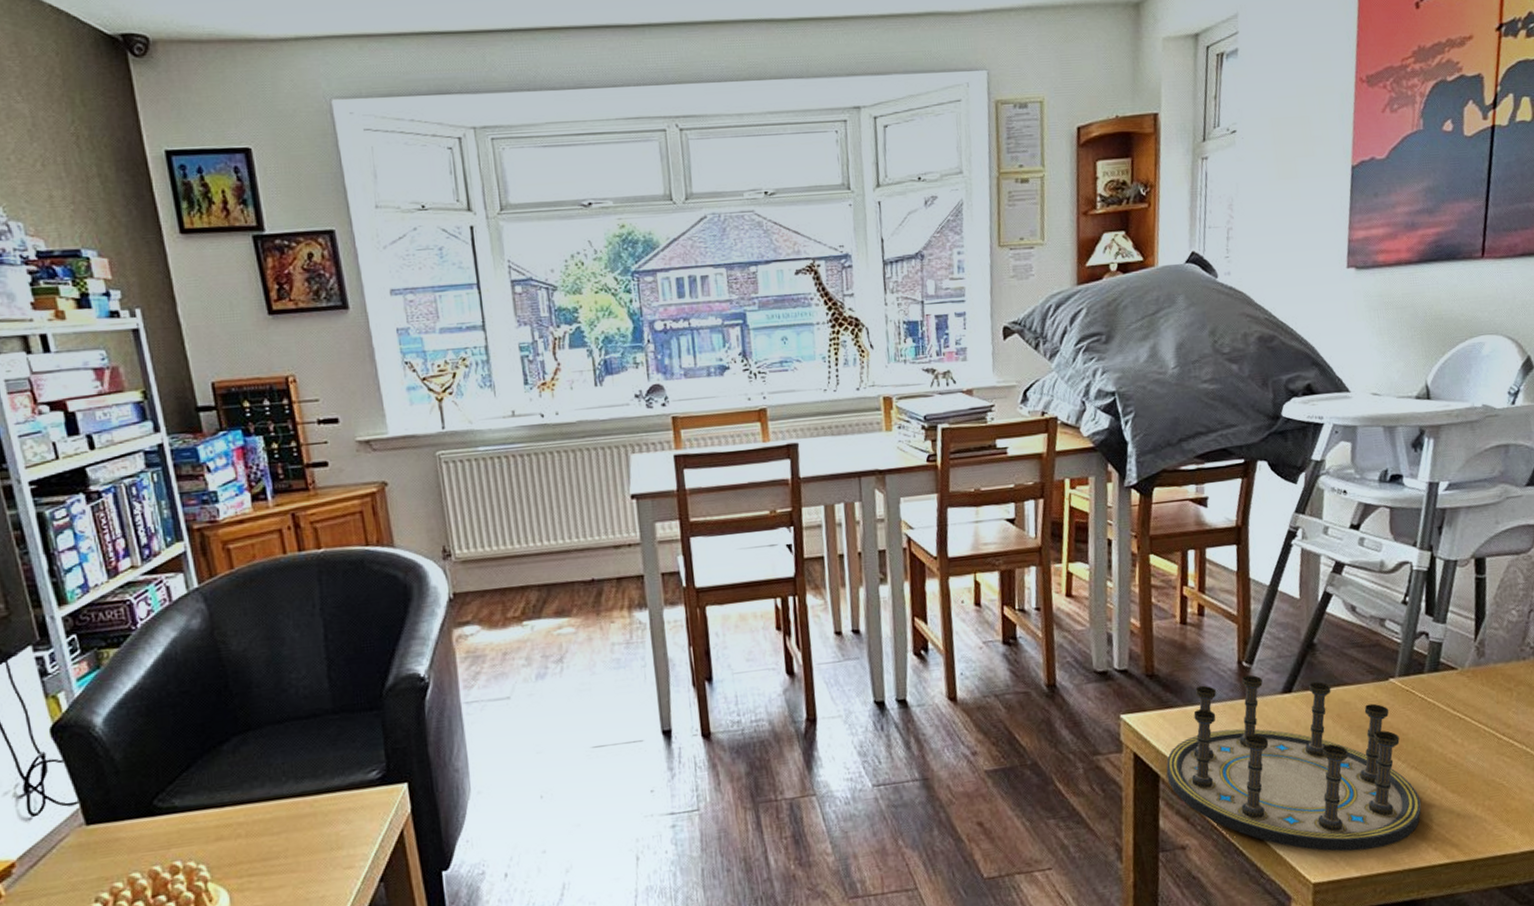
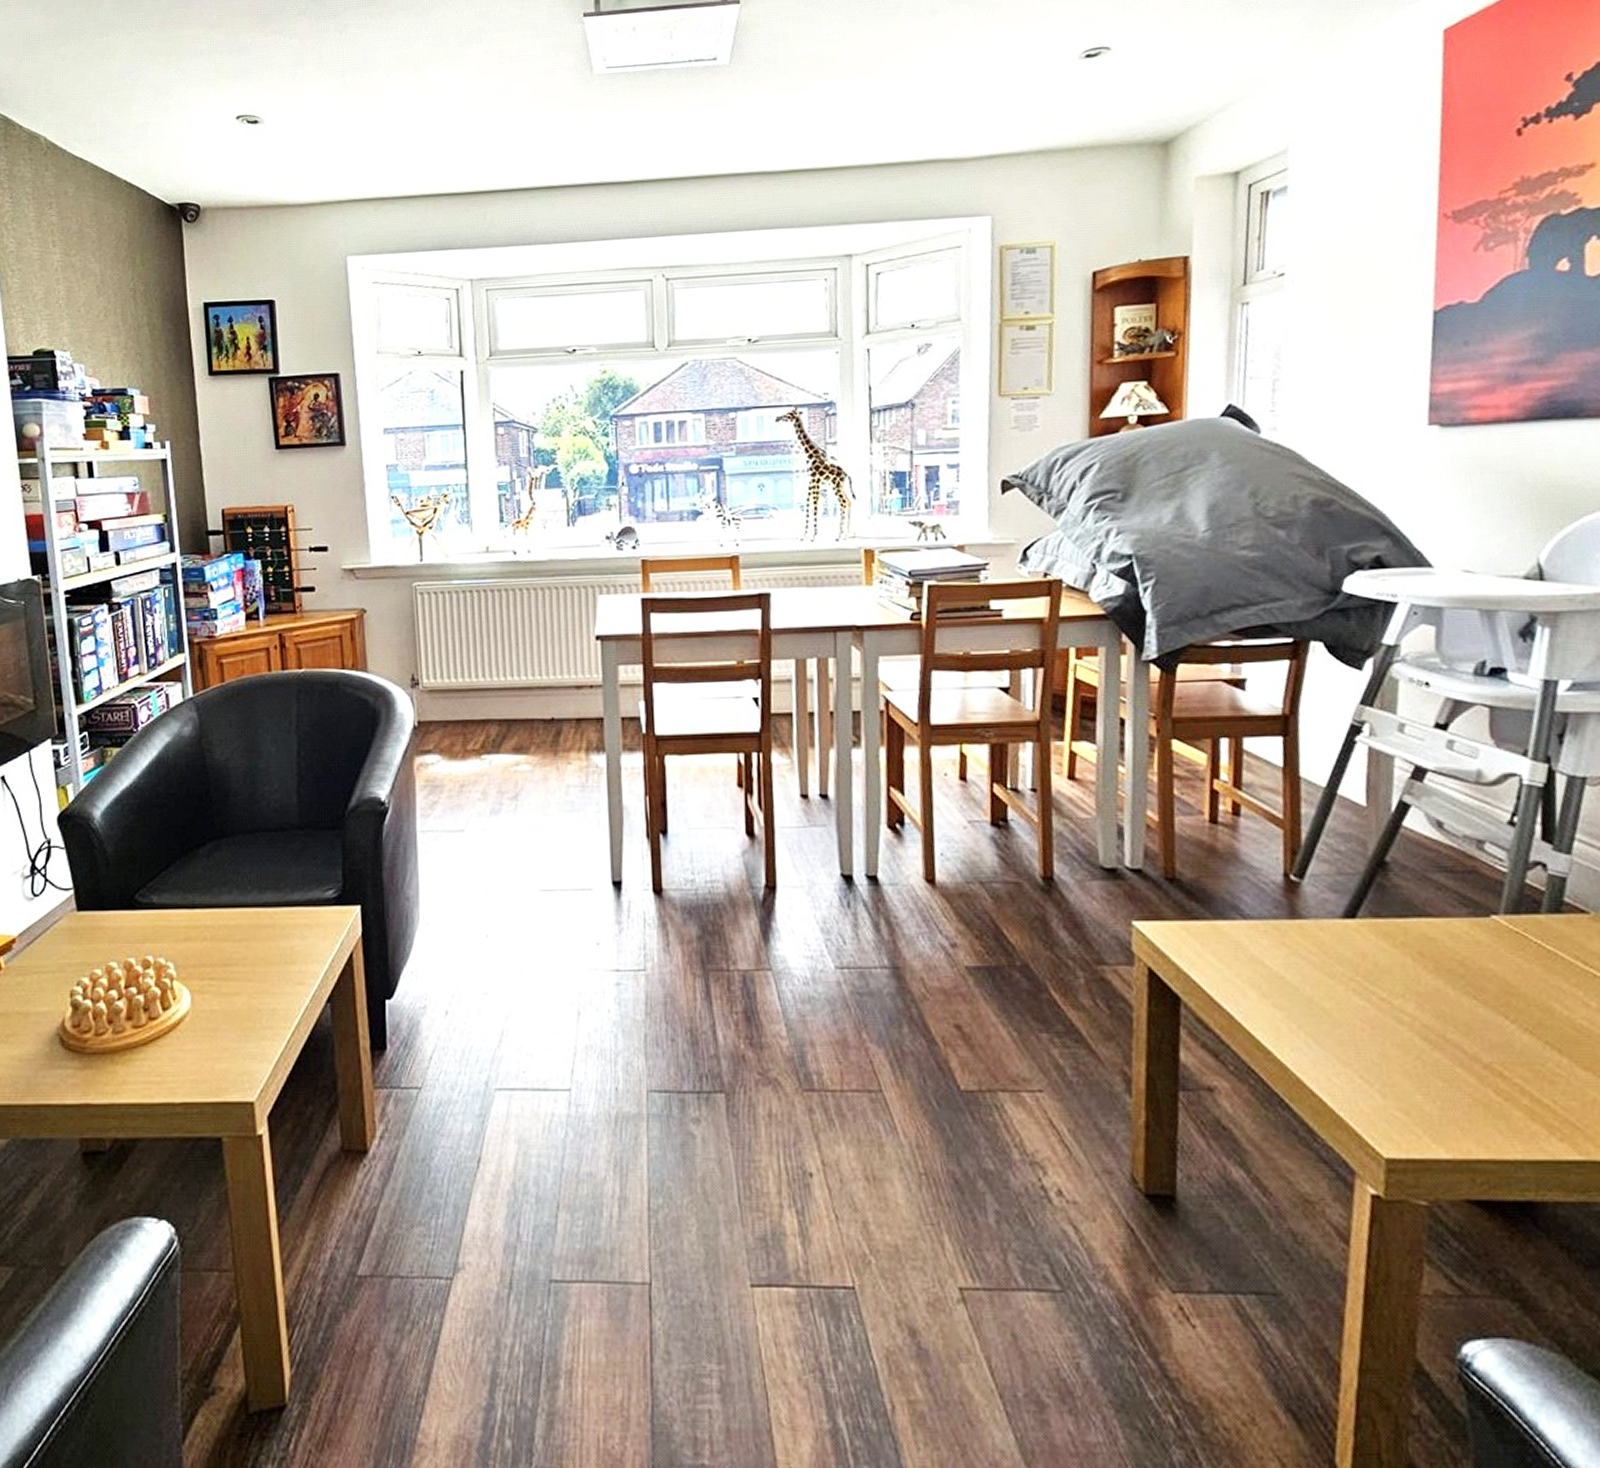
board game: present [1166,674,1421,852] -> none [1189,891,1540,1126]

